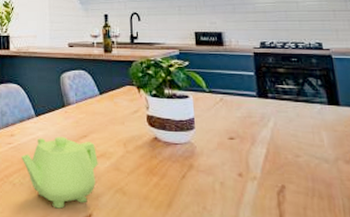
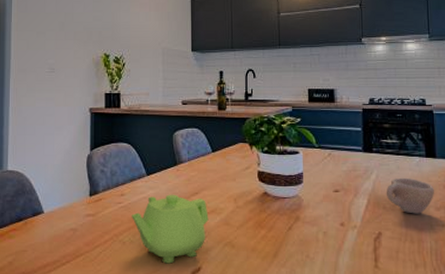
cup: none [286,126,342,167] -> present [386,177,434,214]

